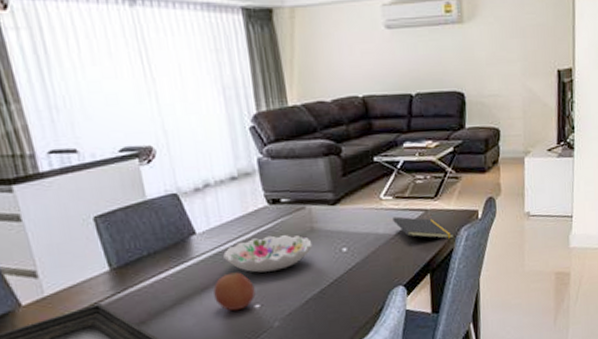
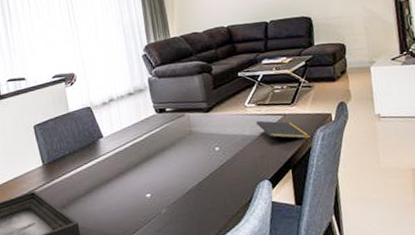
fruit: present [213,272,256,311] -> none [115,167,147,199]
decorative bowl: present [223,234,313,273] -> none [123,136,191,168]

